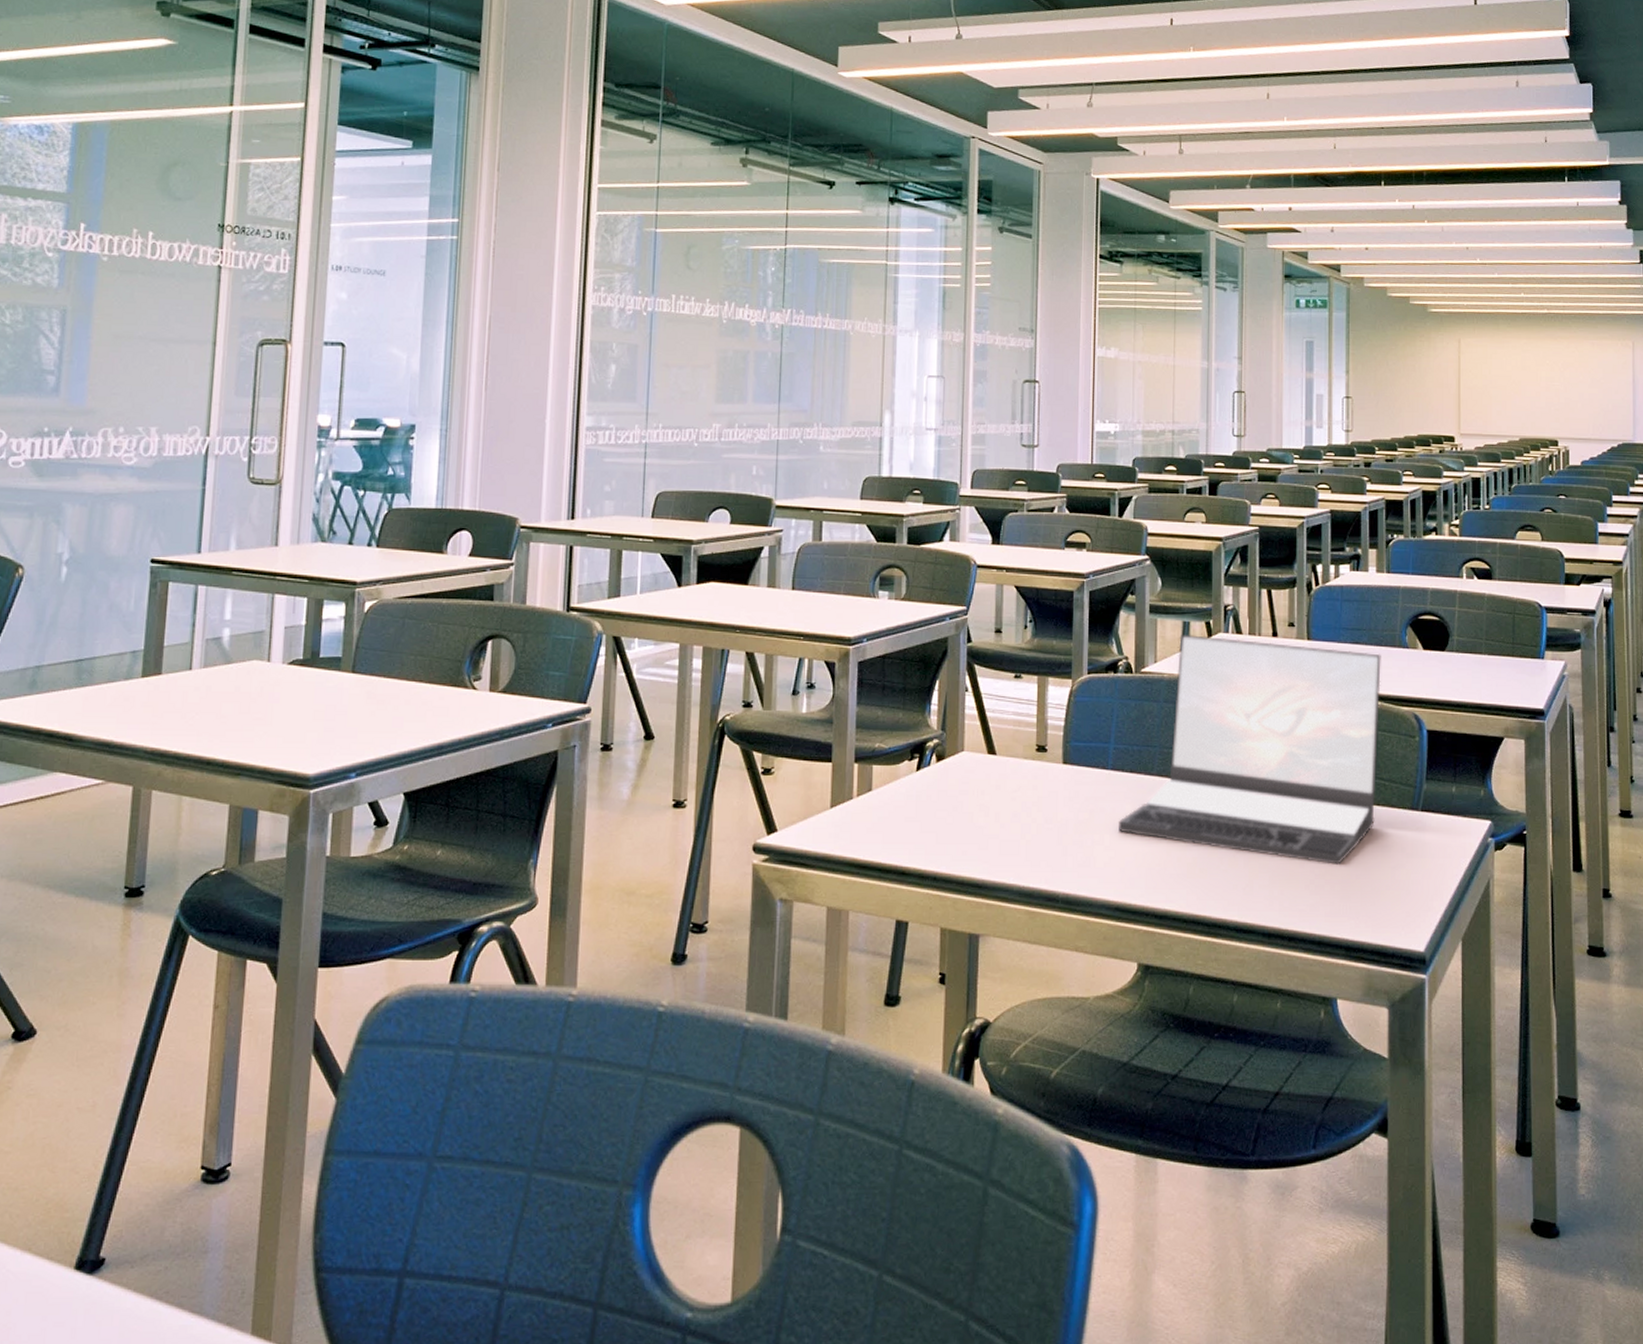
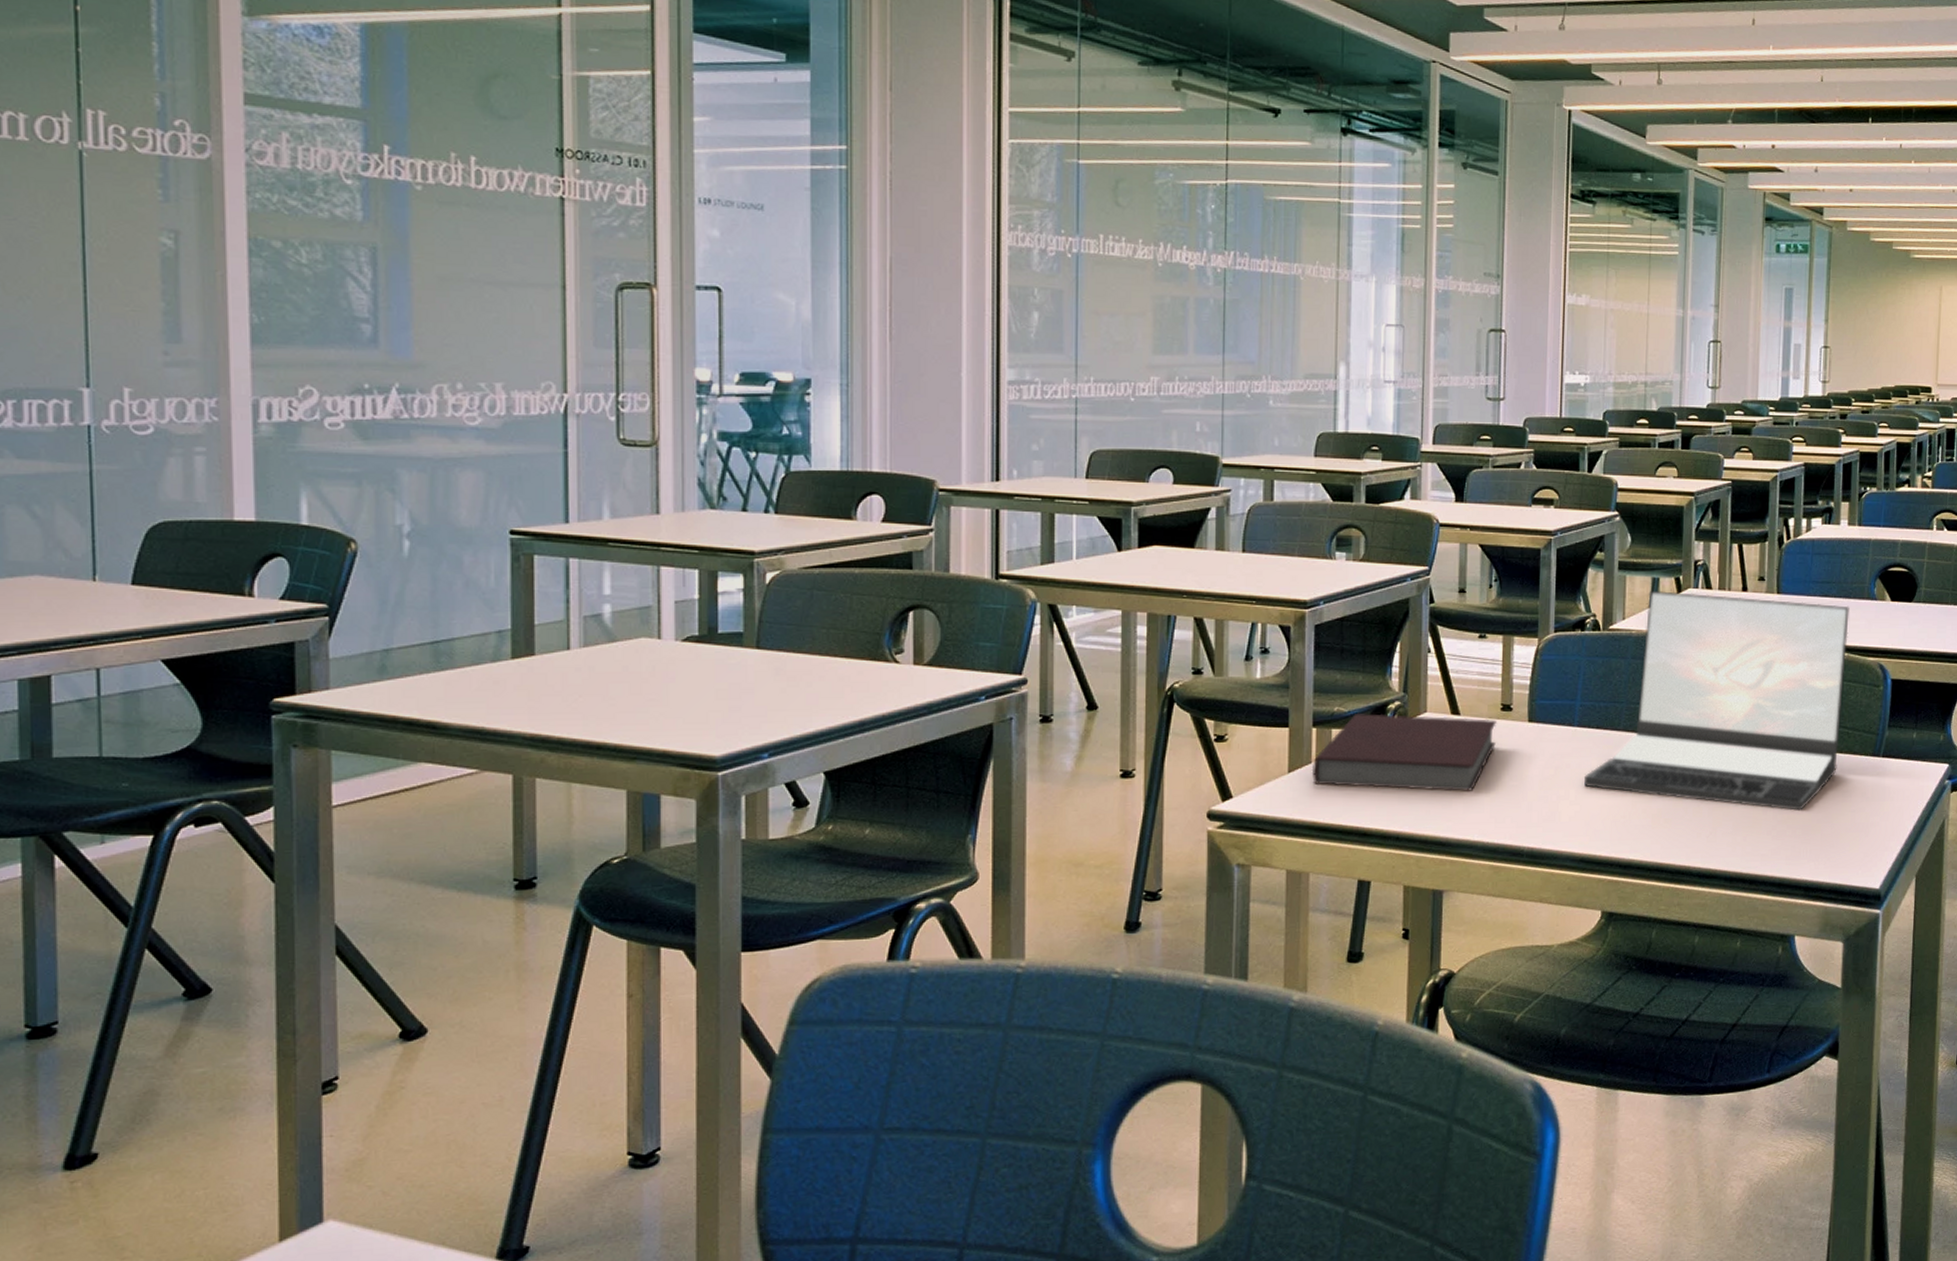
notebook: none [852,749,1033,833] -> present [1311,712,1498,791]

